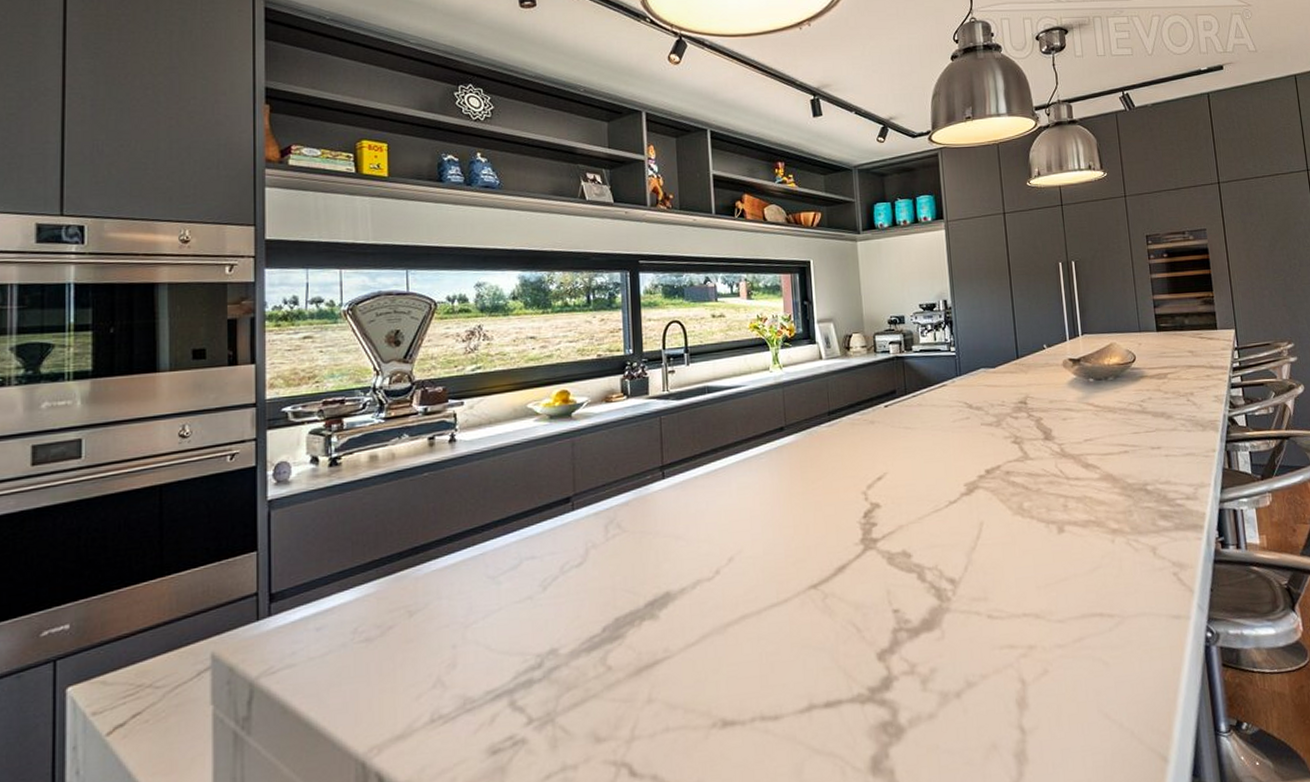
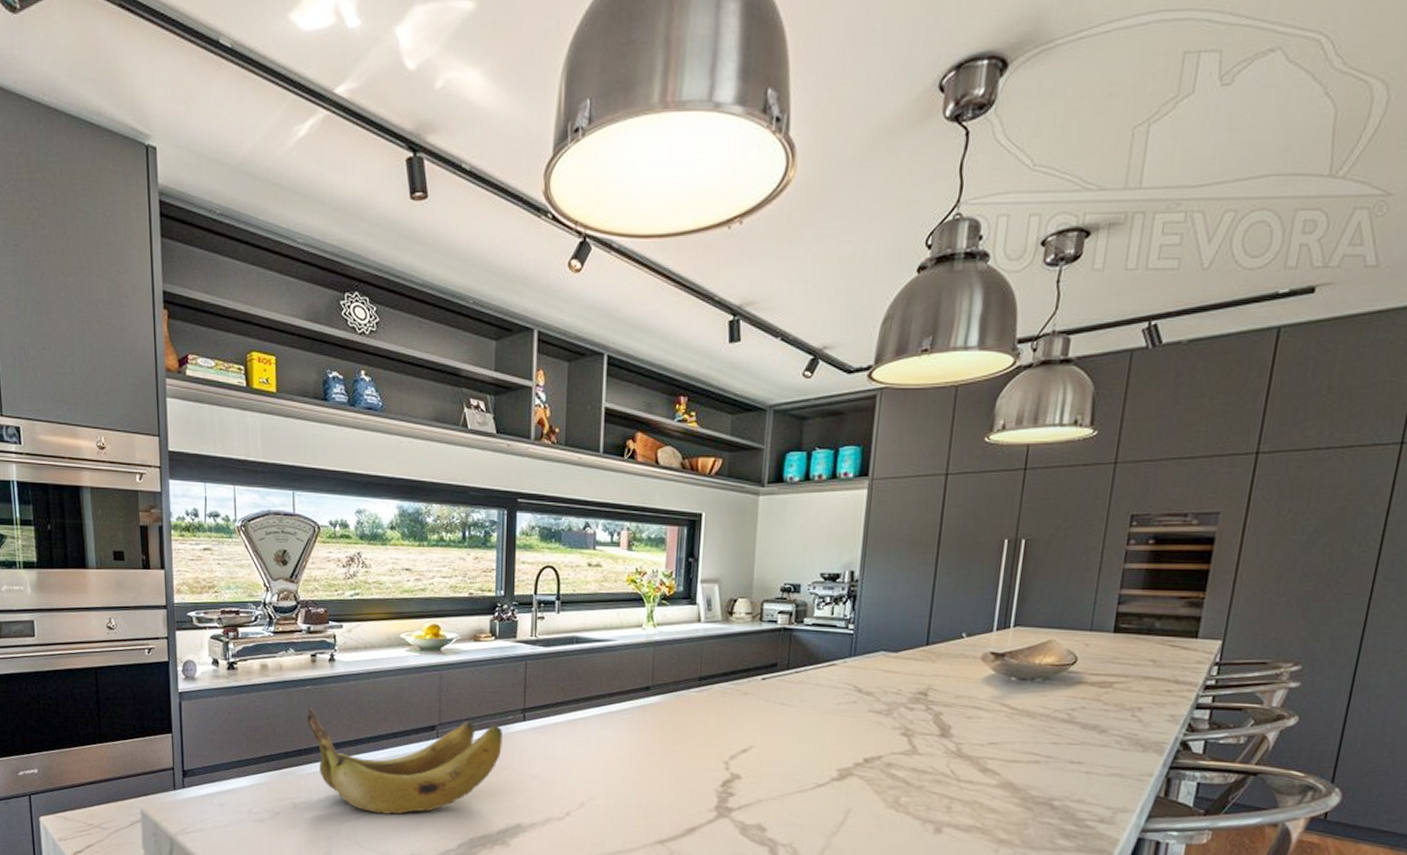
banana: none [424,487,643,608] -> present [306,707,503,815]

